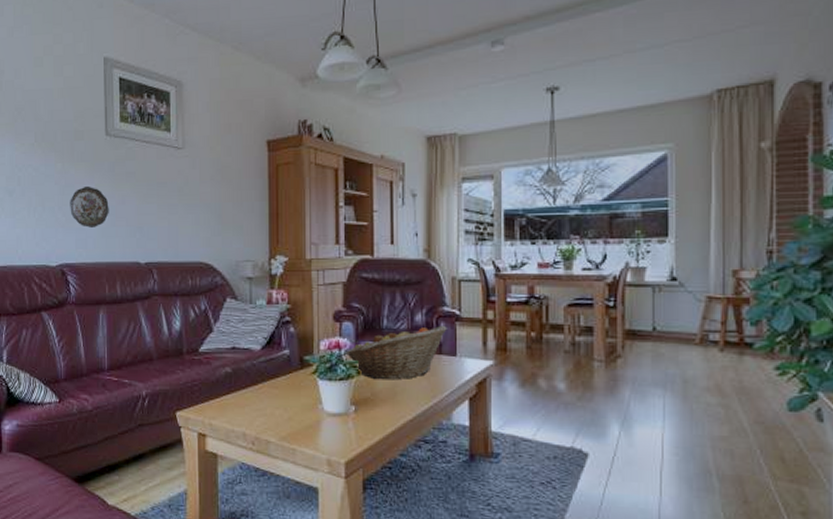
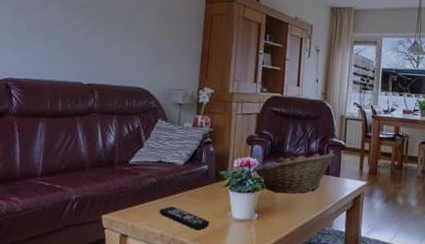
decorative plate: present [70,185,109,228] -> none [21,12,60,49]
remote control: none [238,399,298,428] -> present [159,206,210,231]

